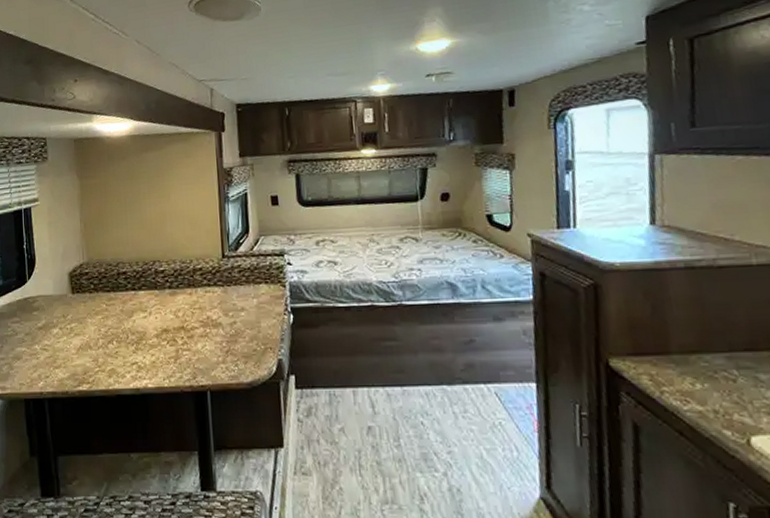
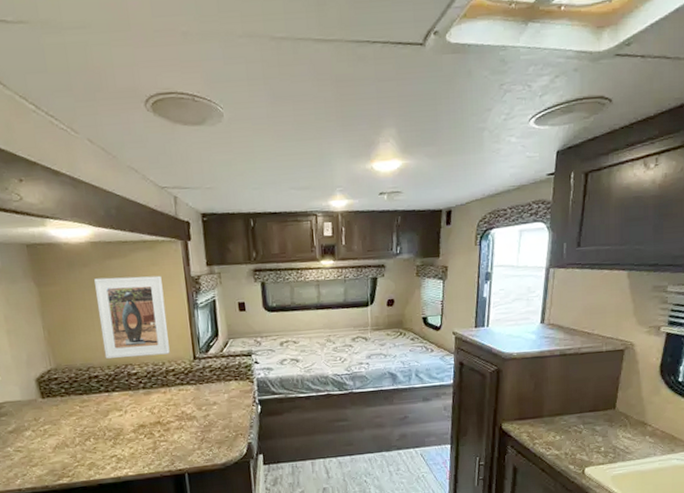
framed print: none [131,167,198,254] -> present [94,275,170,359]

